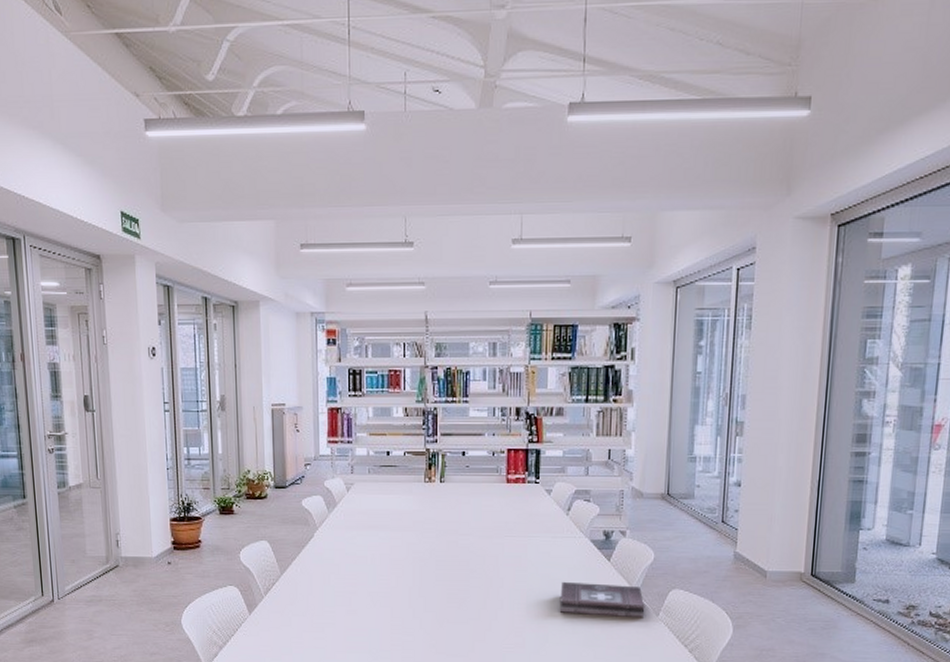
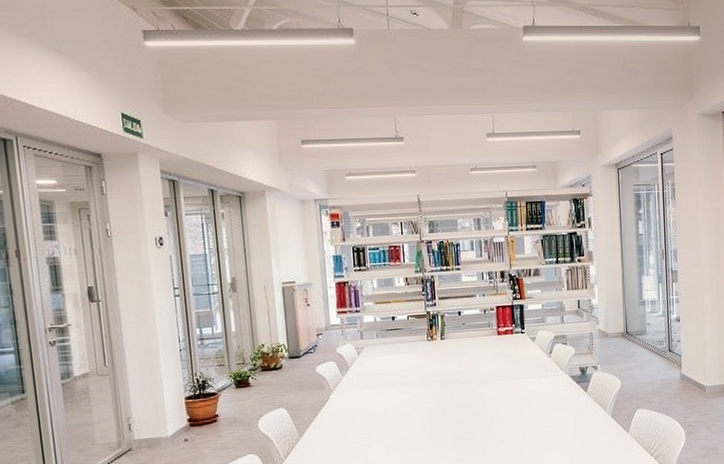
first aid kit: present [559,581,645,618] -> none [549,410,618,440]

